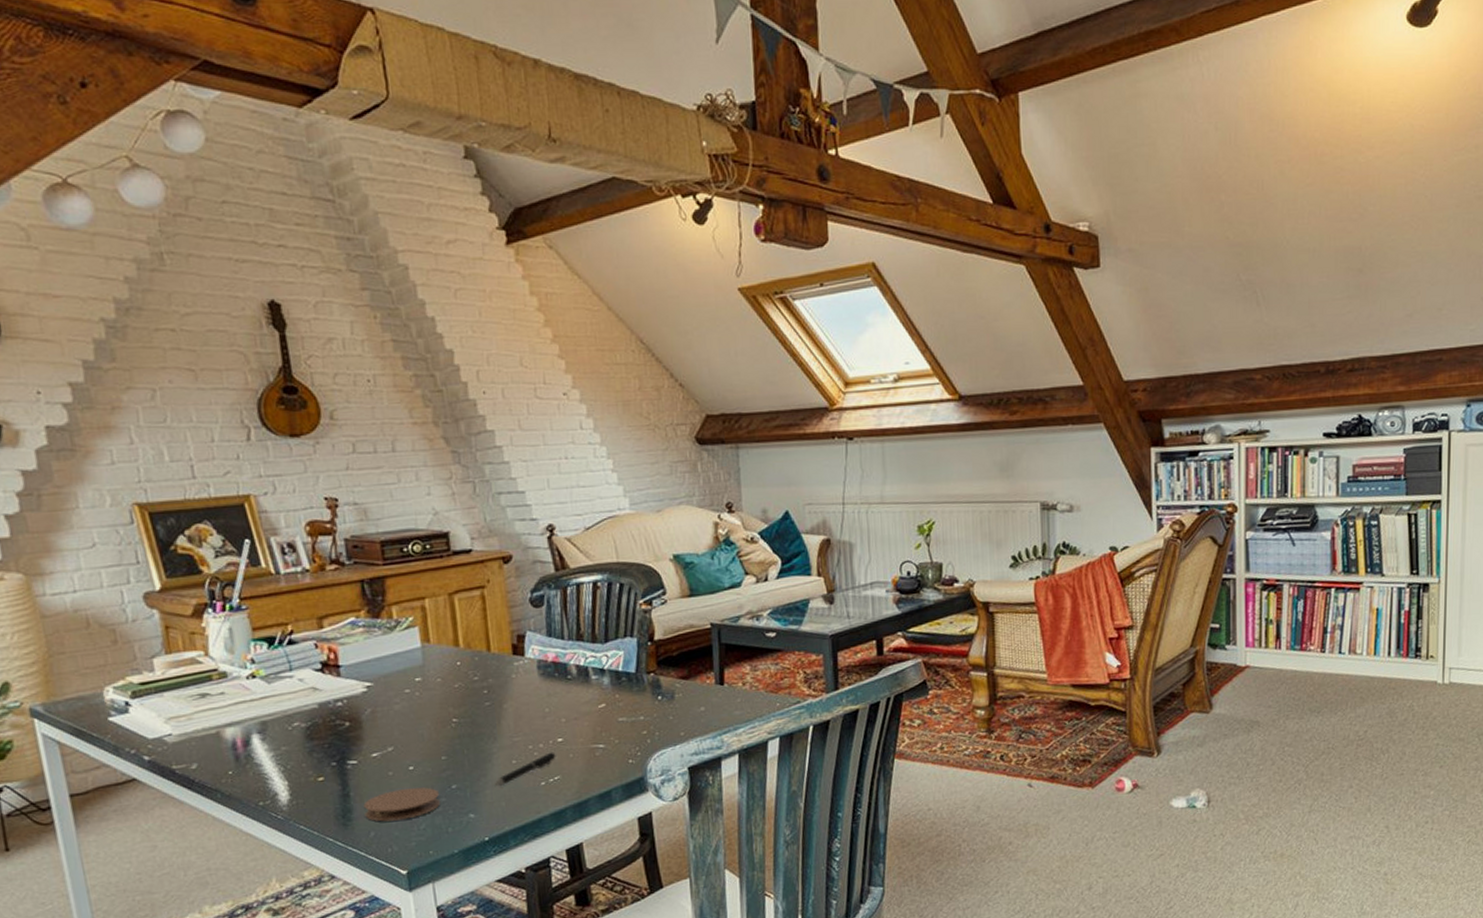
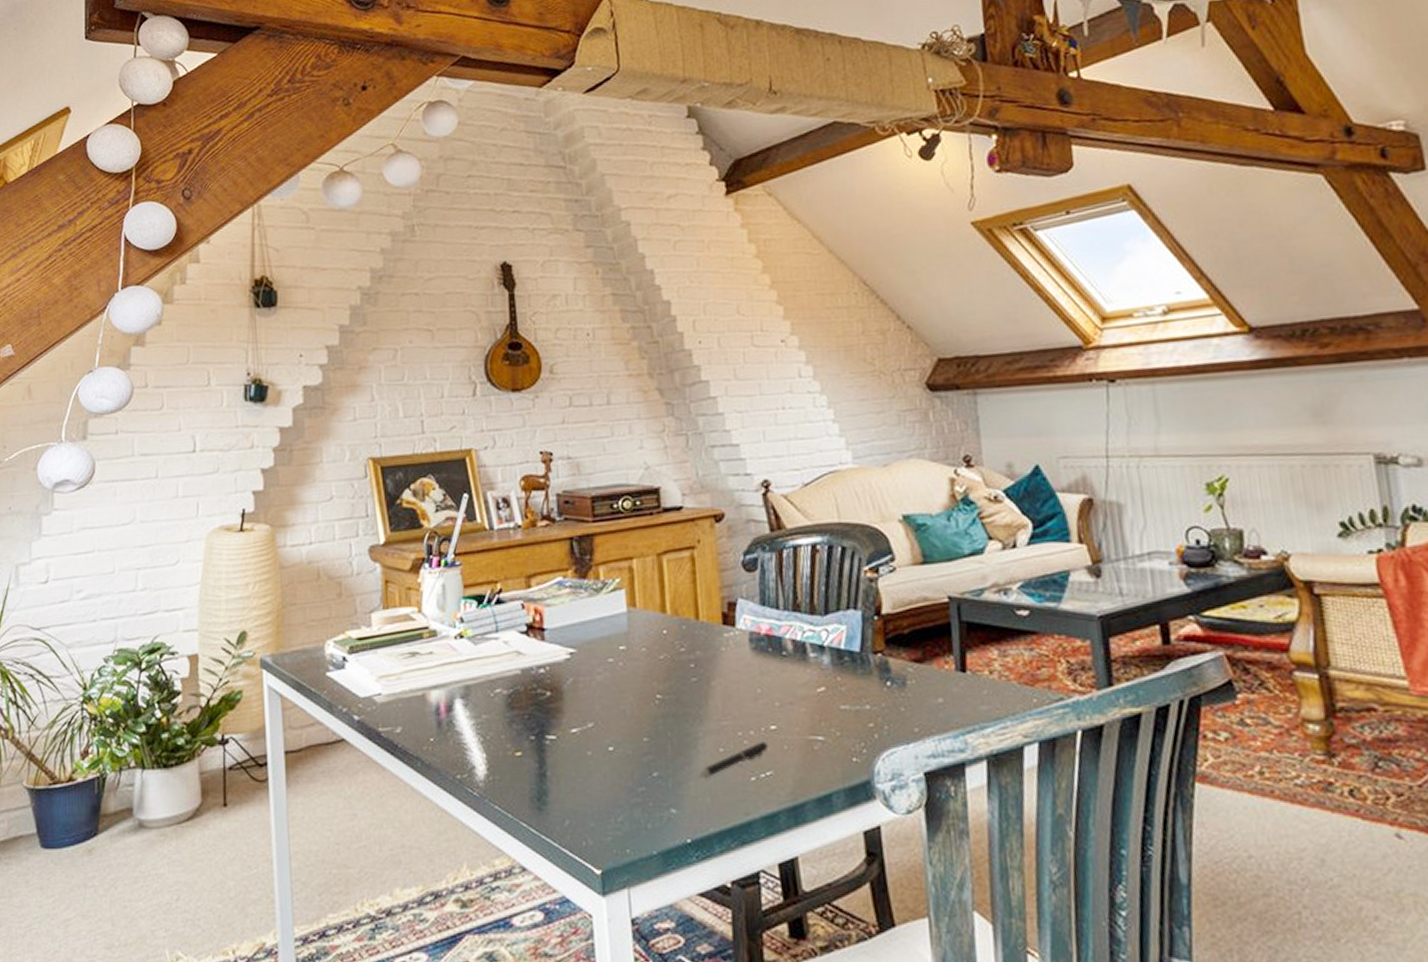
coaster: present [363,787,441,822] -> none [560,771,641,809]

